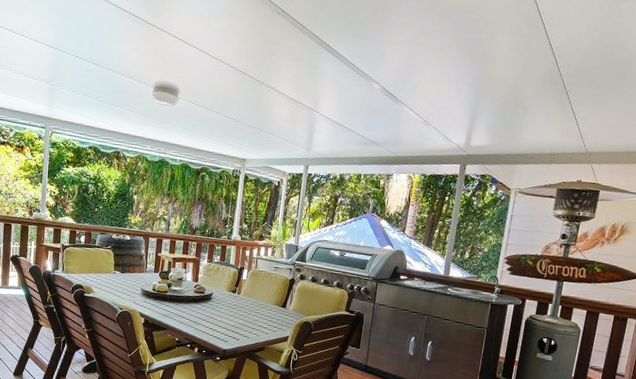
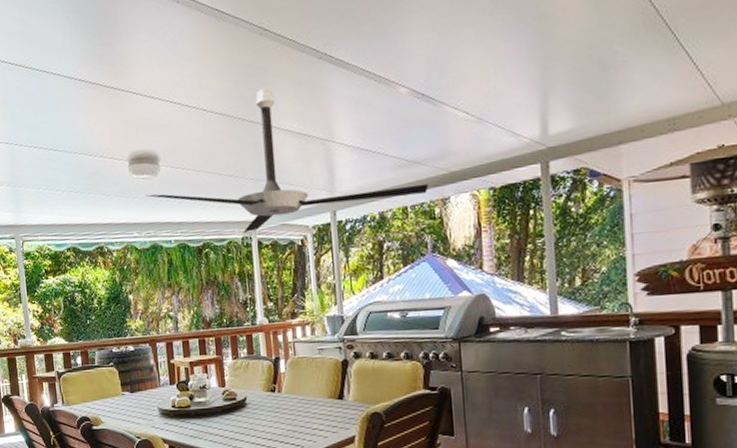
ceiling fan: none [163,57,380,167] -> present [146,88,429,234]

